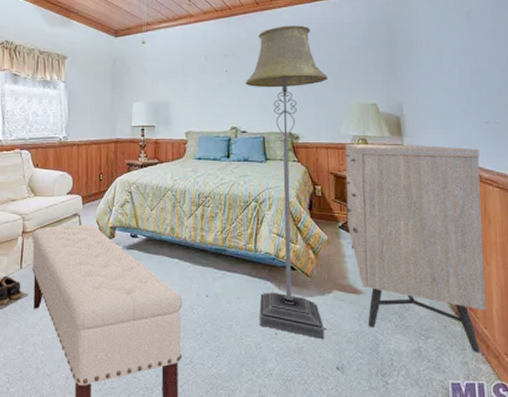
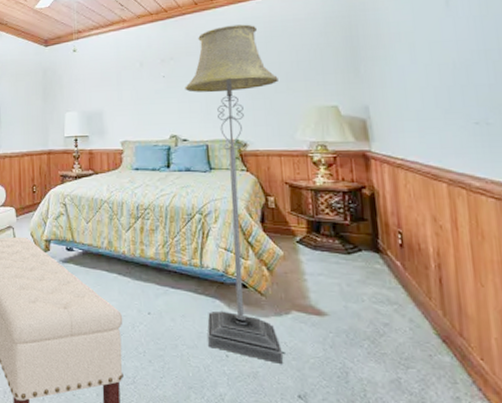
dresser: present [345,143,487,354] -> none [301,149,483,389]

